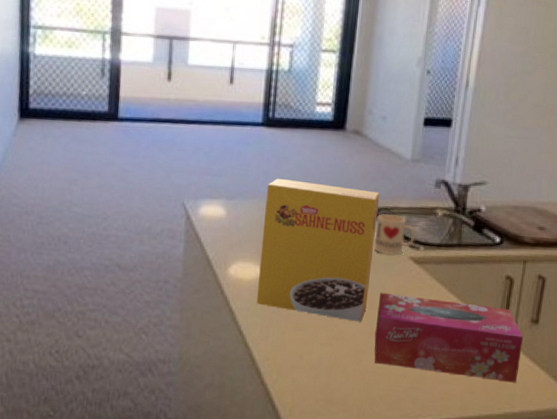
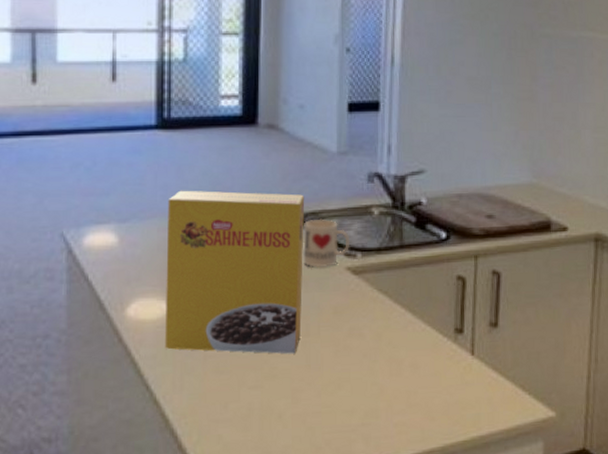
tissue box: present [374,292,524,383] -> none [313,313,484,402]

